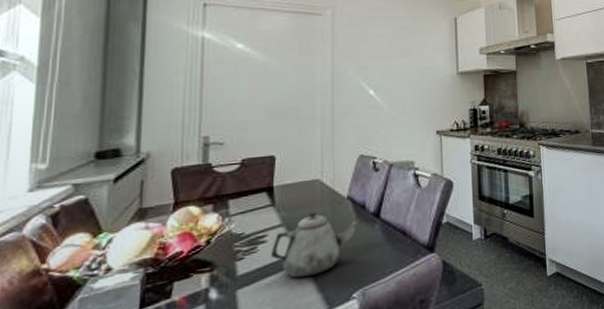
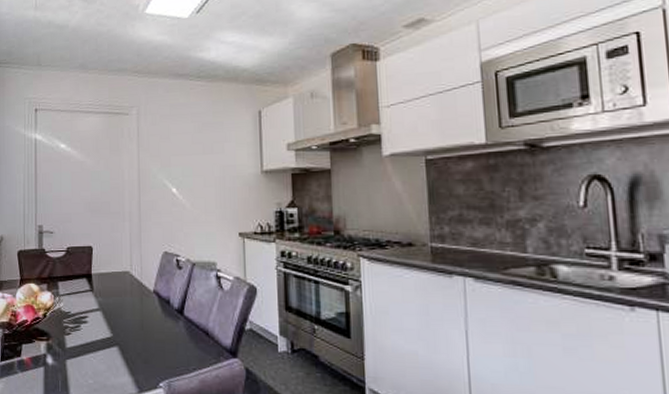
teapot: present [271,212,359,279] -> none [91,301,164,360]

